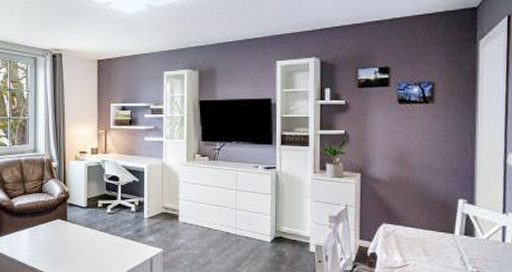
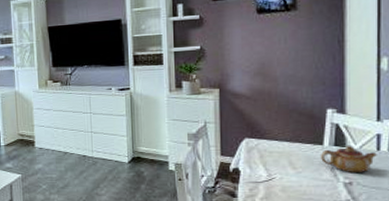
teapot: none [451,235,502,263] -> present [320,145,377,174]

